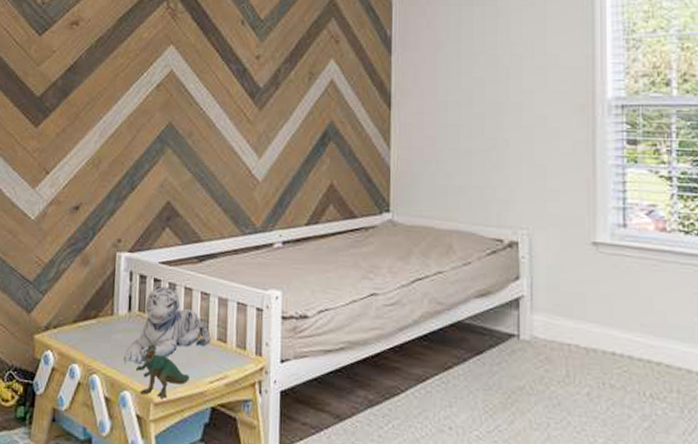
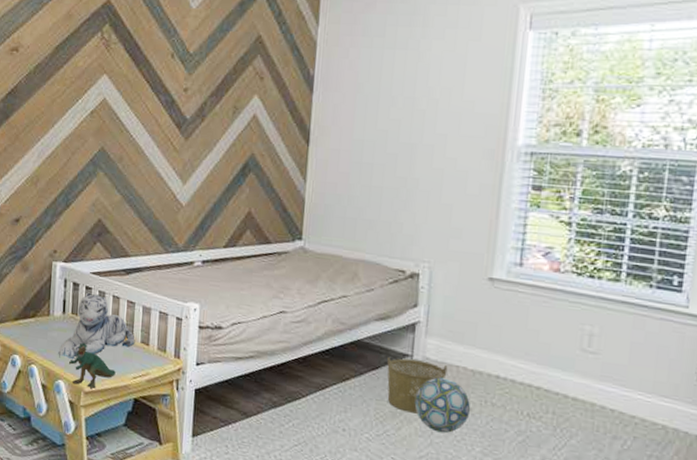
basket: none [492,339,558,403] -> present [387,358,448,414]
ball: none [526,358,588,424] -> present [414,377,471,433]

